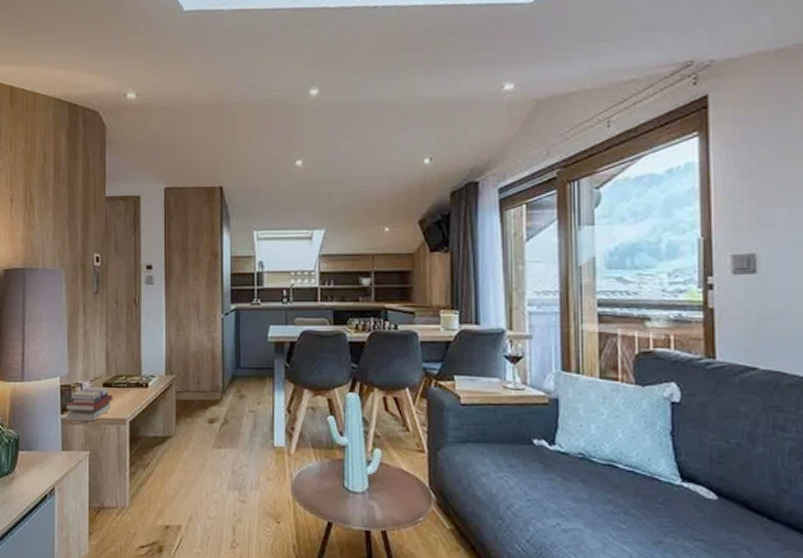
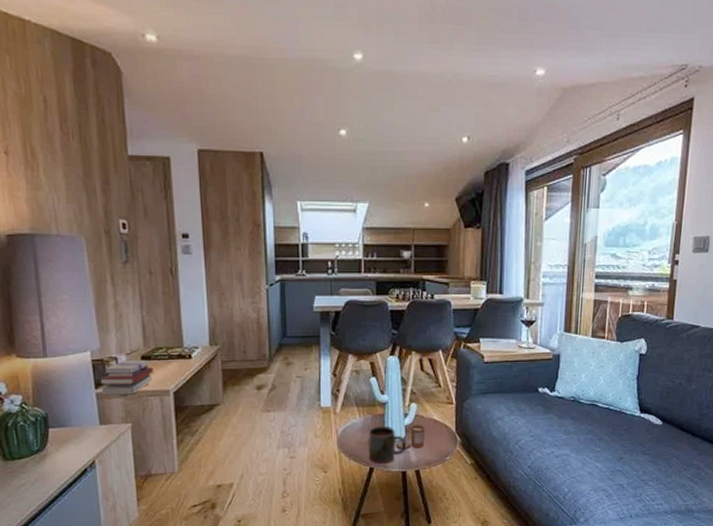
mug: none [325,472,370,519] -> present [368,426,407,464]
candle: none [358,475,392,504] -> present [396,425,425,450]

